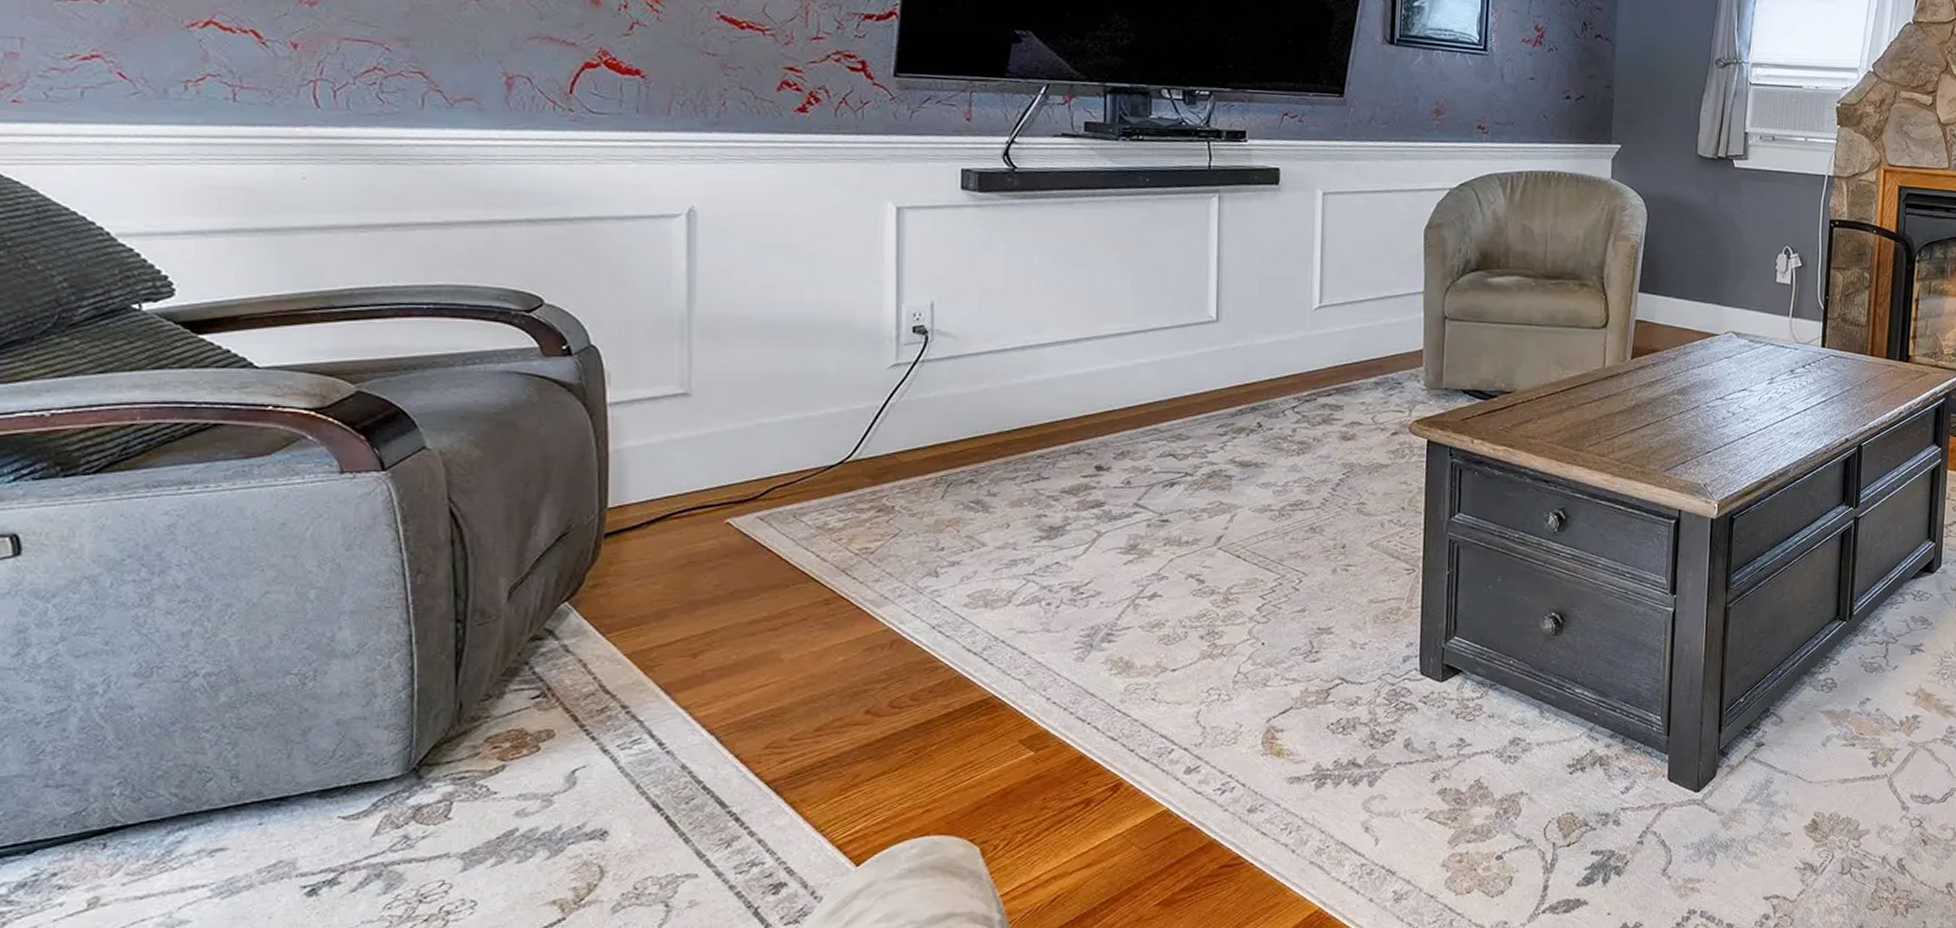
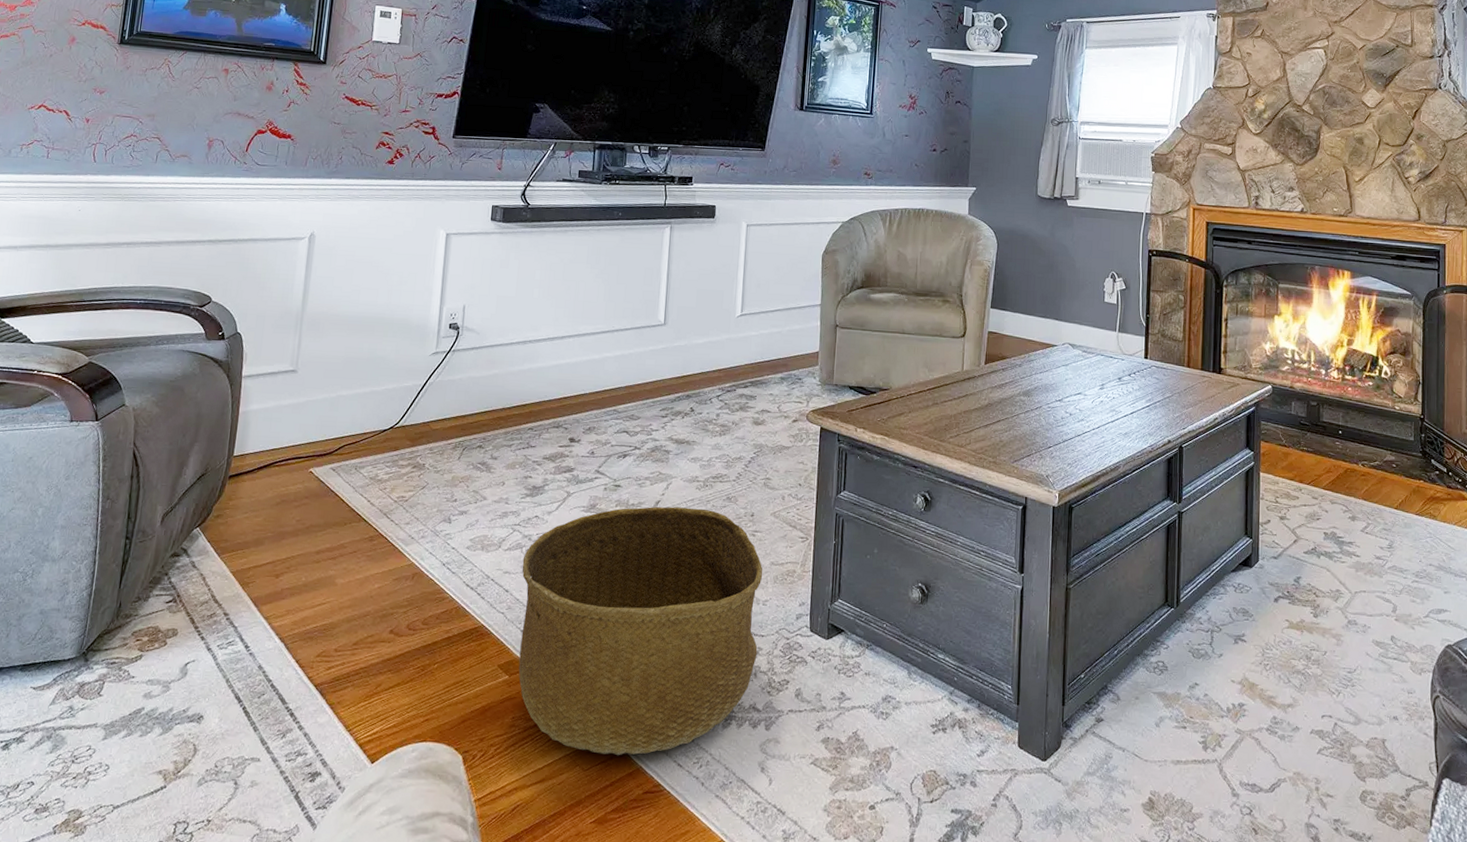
basket: none [1042,542,1360,830] -> present [518,507,763,756]

